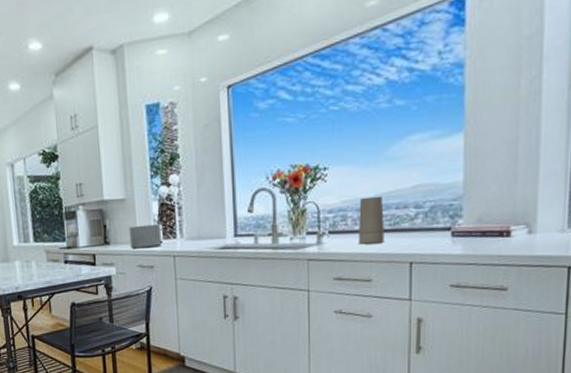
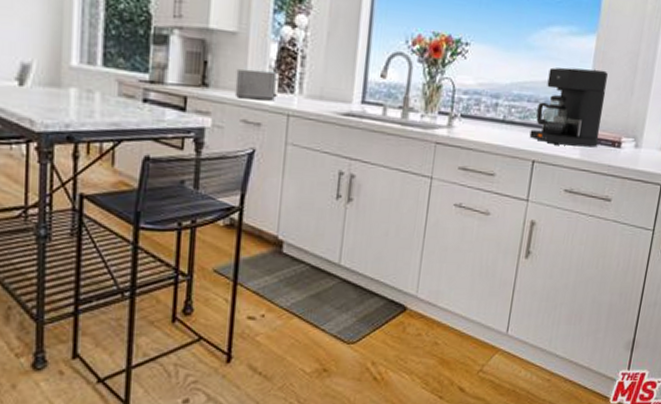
canister: present [359,195,384,244] -> none [488,83,517,136]
coffee maker: none [403,164,484,244] -> present [529,67,608,147]

